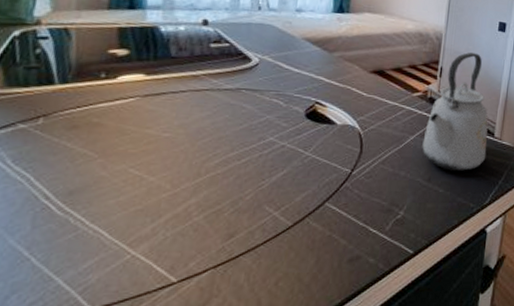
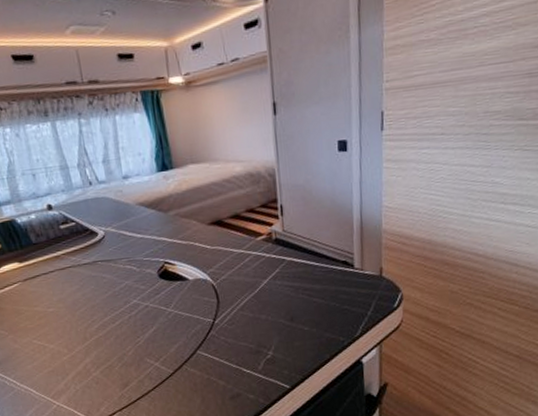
kettle: present [422,52,488,171] -> none [277,182,349,308]

